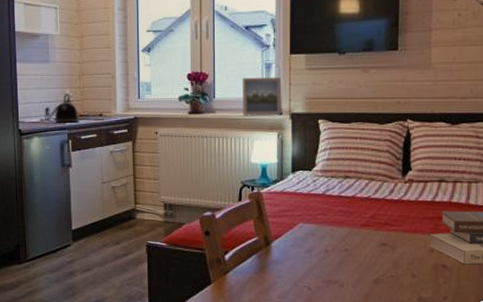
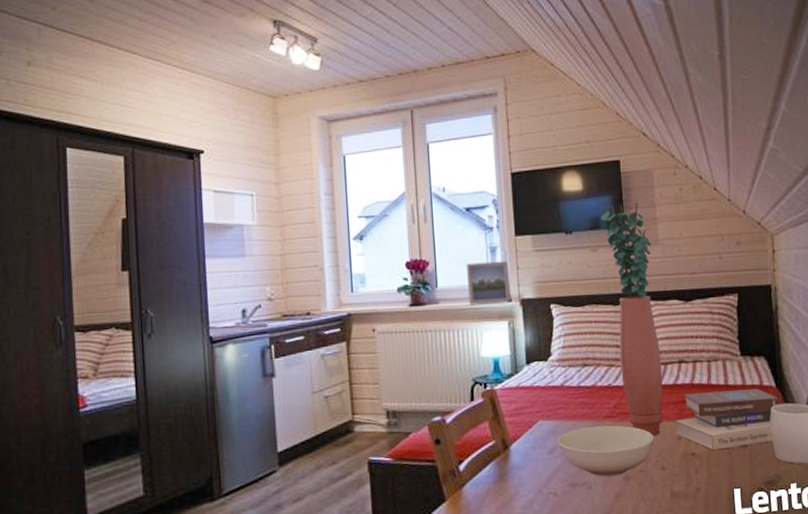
kettle: present [54,93,78,123] -> none [253,291,282,326]
bowl: none [315,232,408,279] -> present [557,425,655,477]
vase: none [374,25,423,247] -> present [600,202,663,436]

